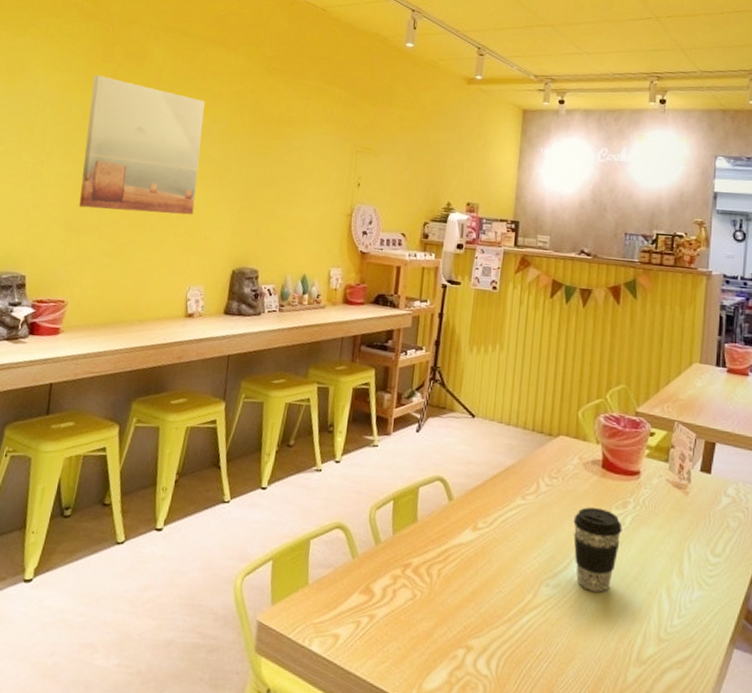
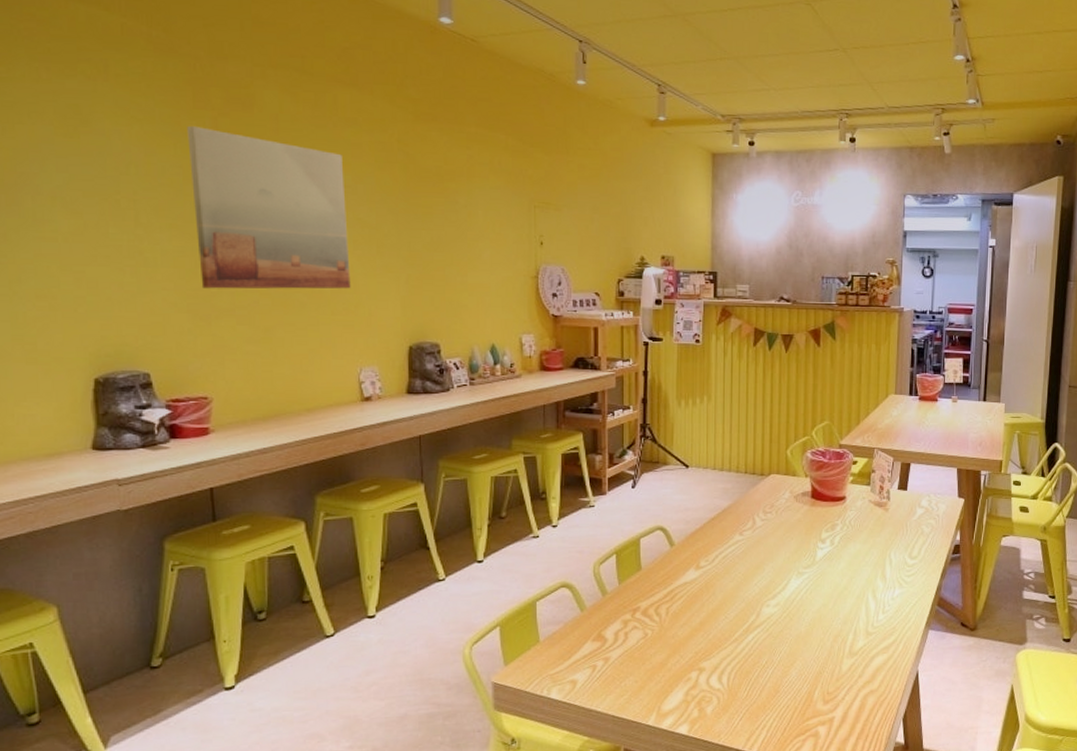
coffee cup: present [573,507,622,593] -> none [788,533,832,604]

